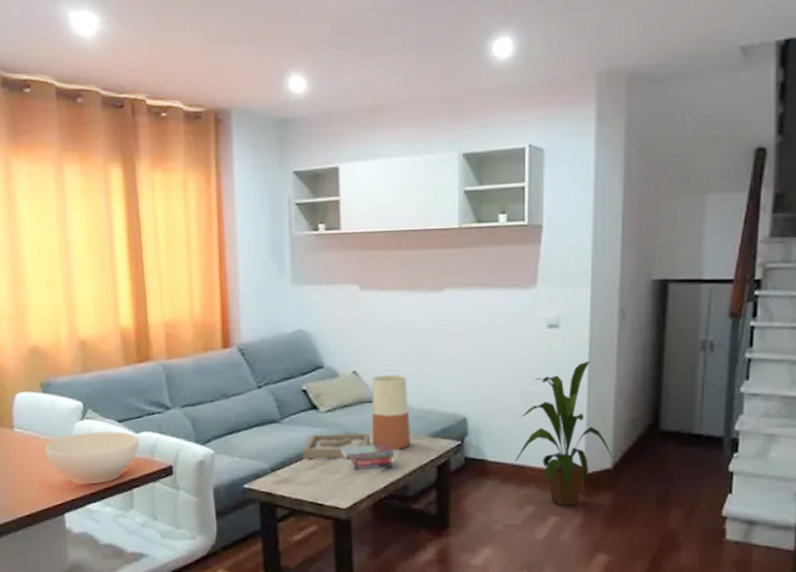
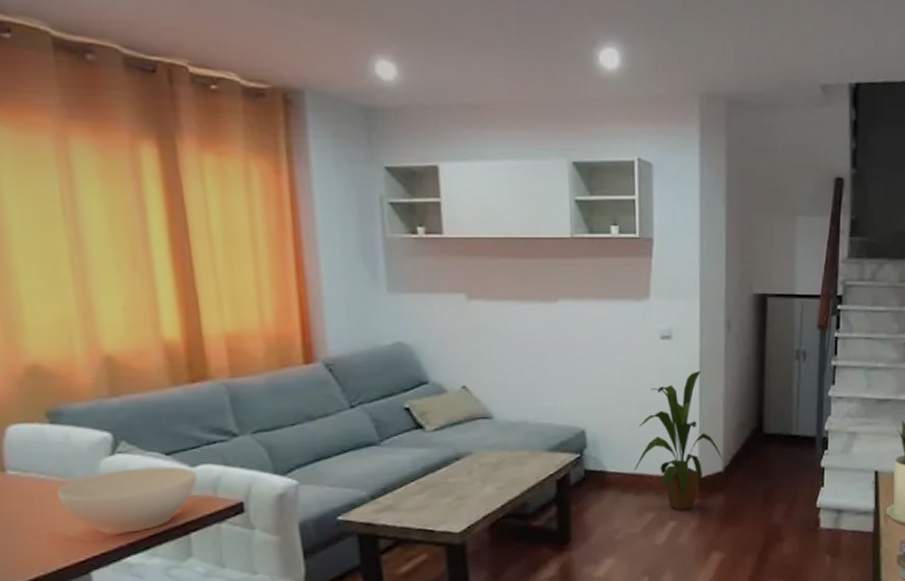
decorative tray: present [302,433,370,460] -> none [407,451,484,484]
books: present [341,443,395,471] -> none [451,460,512,492]
vase: present [371,375,411,451] -> none [483,389,528,468]

